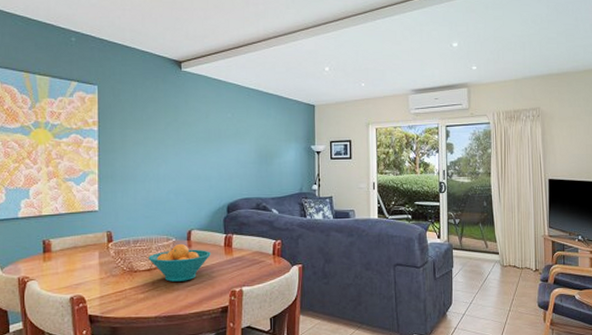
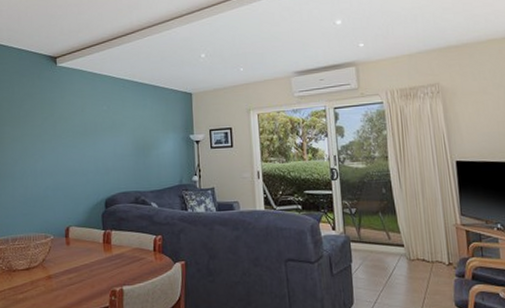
fruit bowl: present [148,243,211,282] -> none [27,241,89,281]

